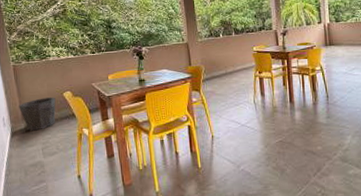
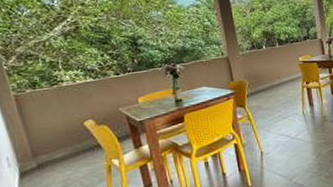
waste bin: present [19,97,56,131] -> none [26,127,76,169]

